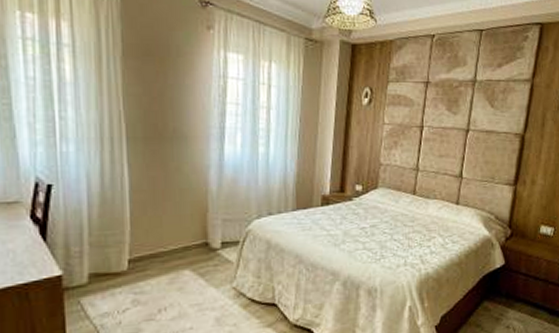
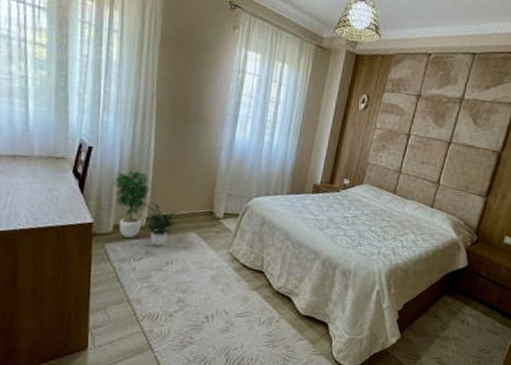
potted plant: none [82,203,166,292] -> present [113,167,178,246]

